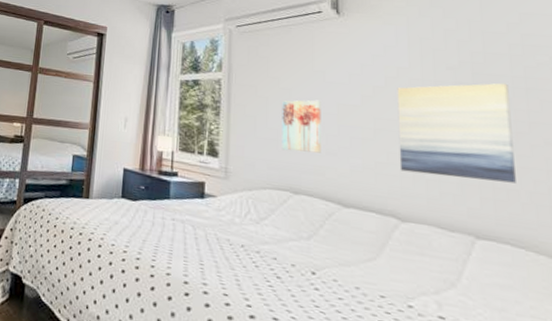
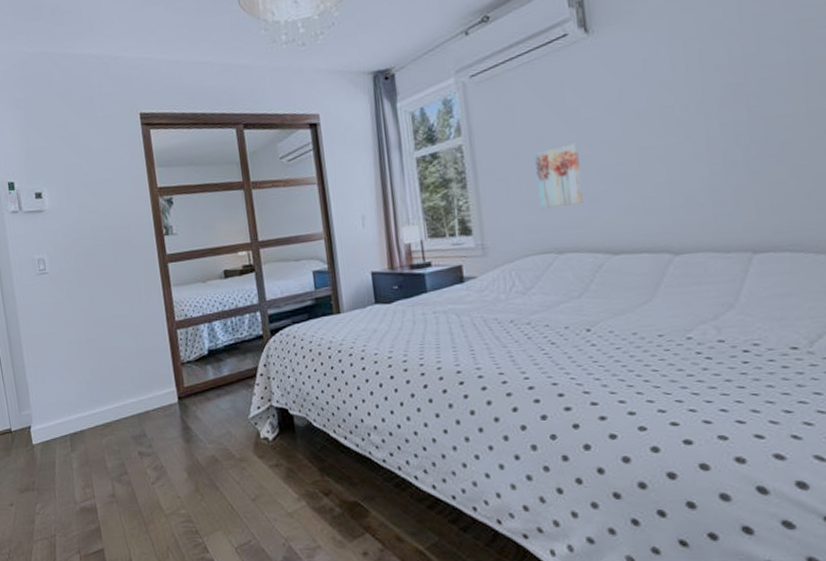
wall art: present [397,83,516,183] -> none [661,72,794,201]

